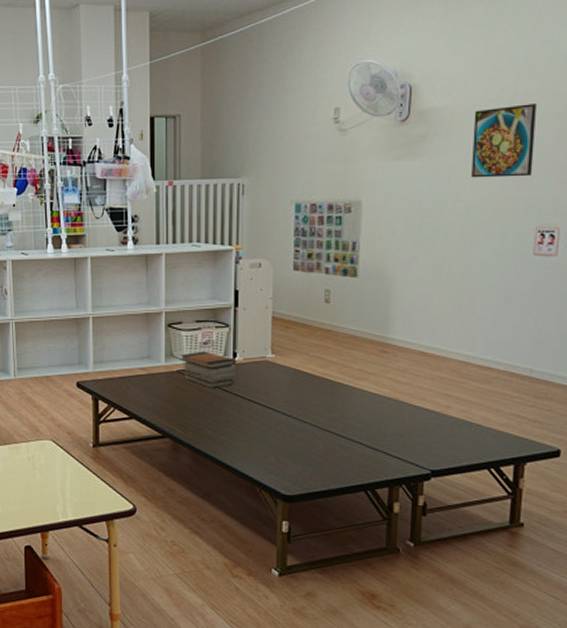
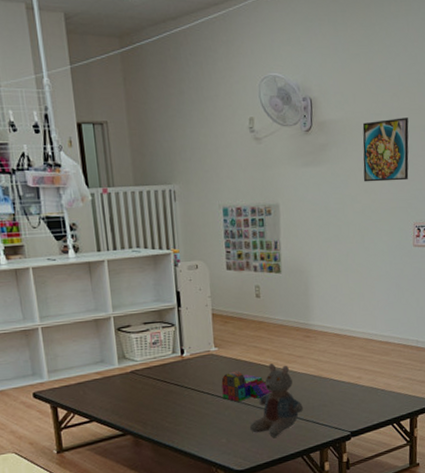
book stack: present [180,351,236,388] -> none [132,350,185,384]
toy blocks: none [276,382,335,417] -> present [221,370,273,402]
stuffed animal: none [303,378,371,464] -> present [249,363,303,437]

